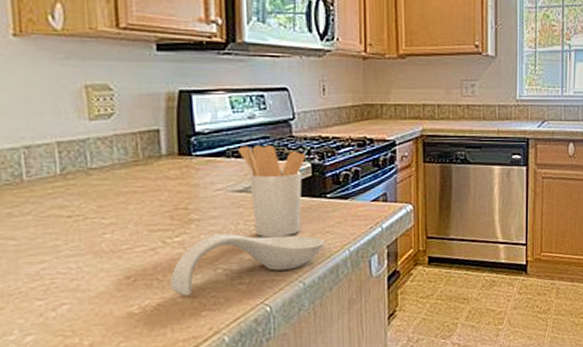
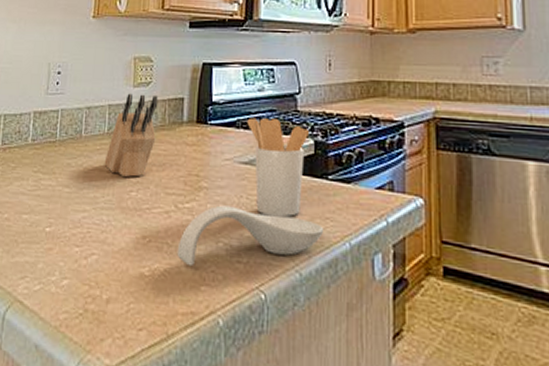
knife block: none [61,127,129,219] -> present [104,93,159,177]

